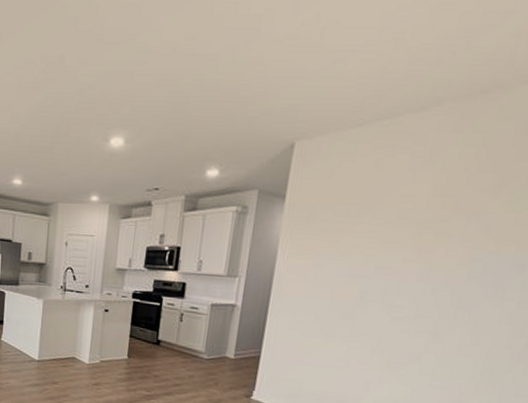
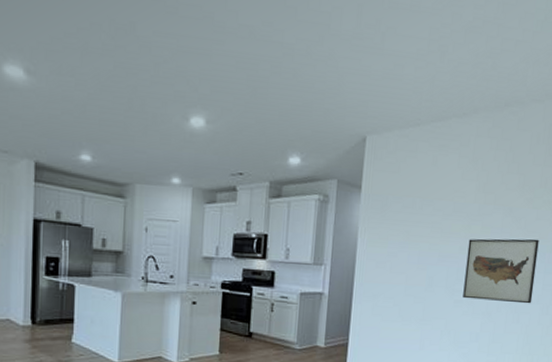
wall art: none [403,248,517,324] -> present [463,238,539,304]

